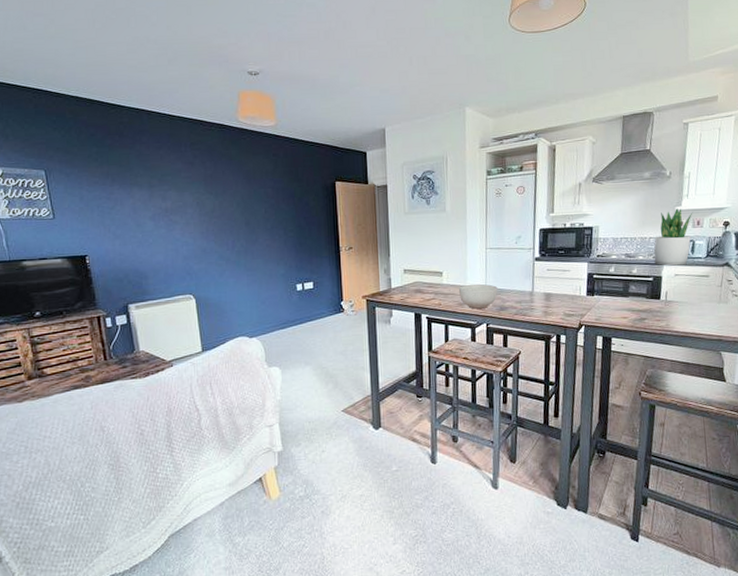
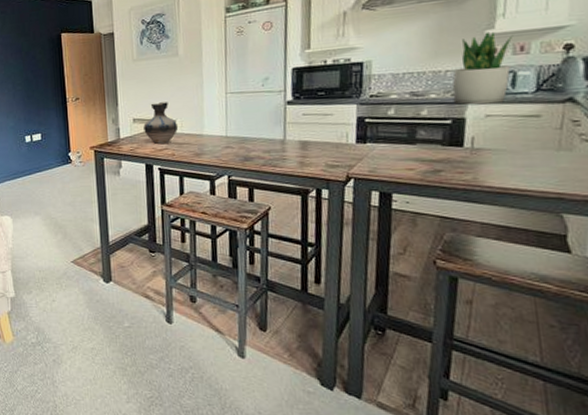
ceramic jug: none [413,254,445,295] -> present [143,102,179,145]
bowl: present [458,283,498,309] -> none [194,132,241,160]

